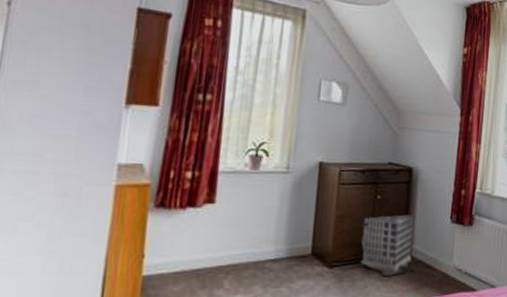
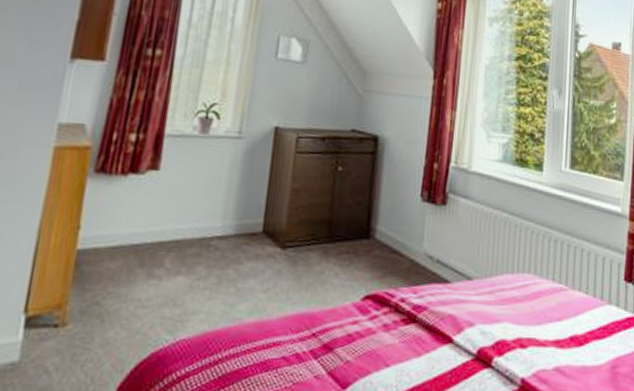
architectural model: present [360,214,415,277] -> none [317,189,381,262]

